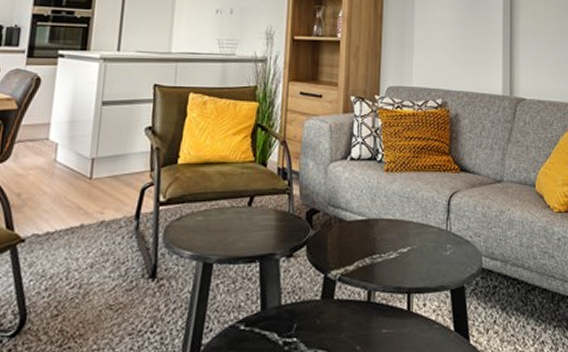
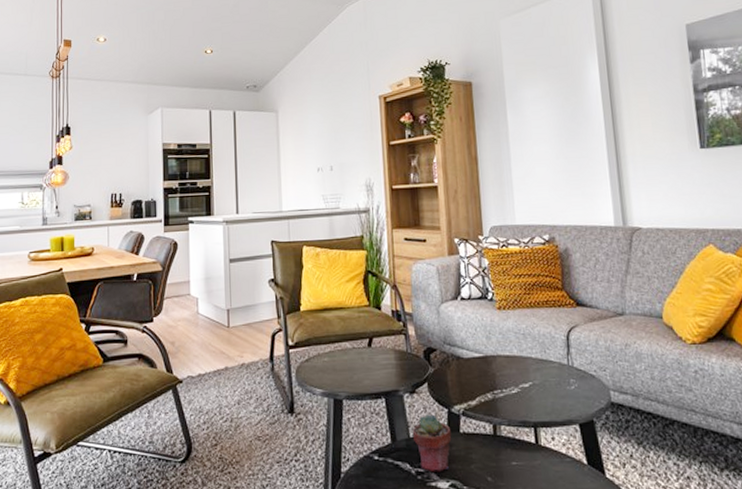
potted succulent: none [284,280,325,342] -> present [412,414,452,473]

